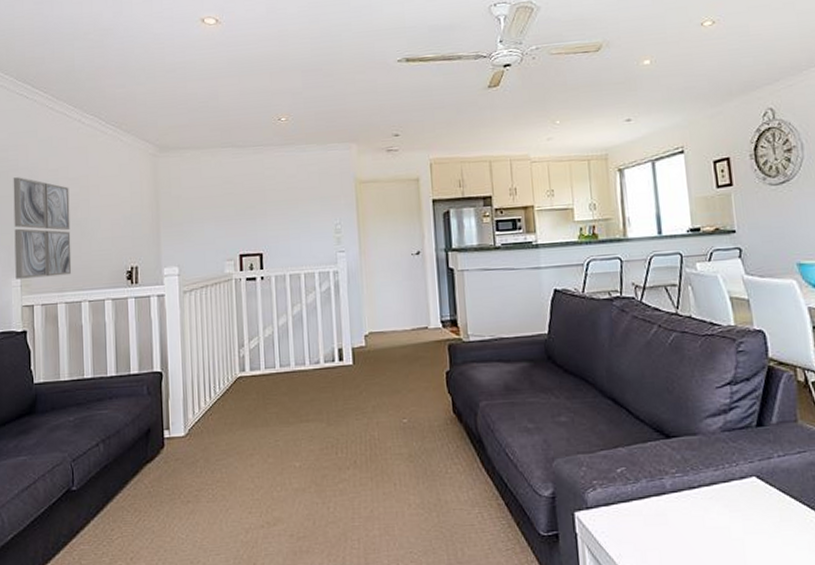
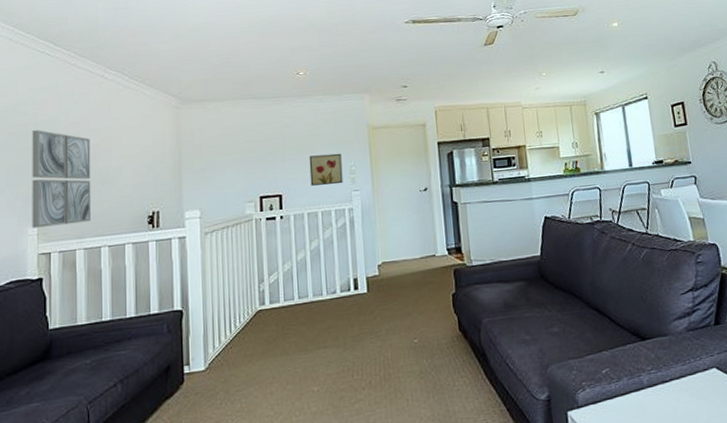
wall art: none [291,209,328,245] -> present [309,153,343,186]

